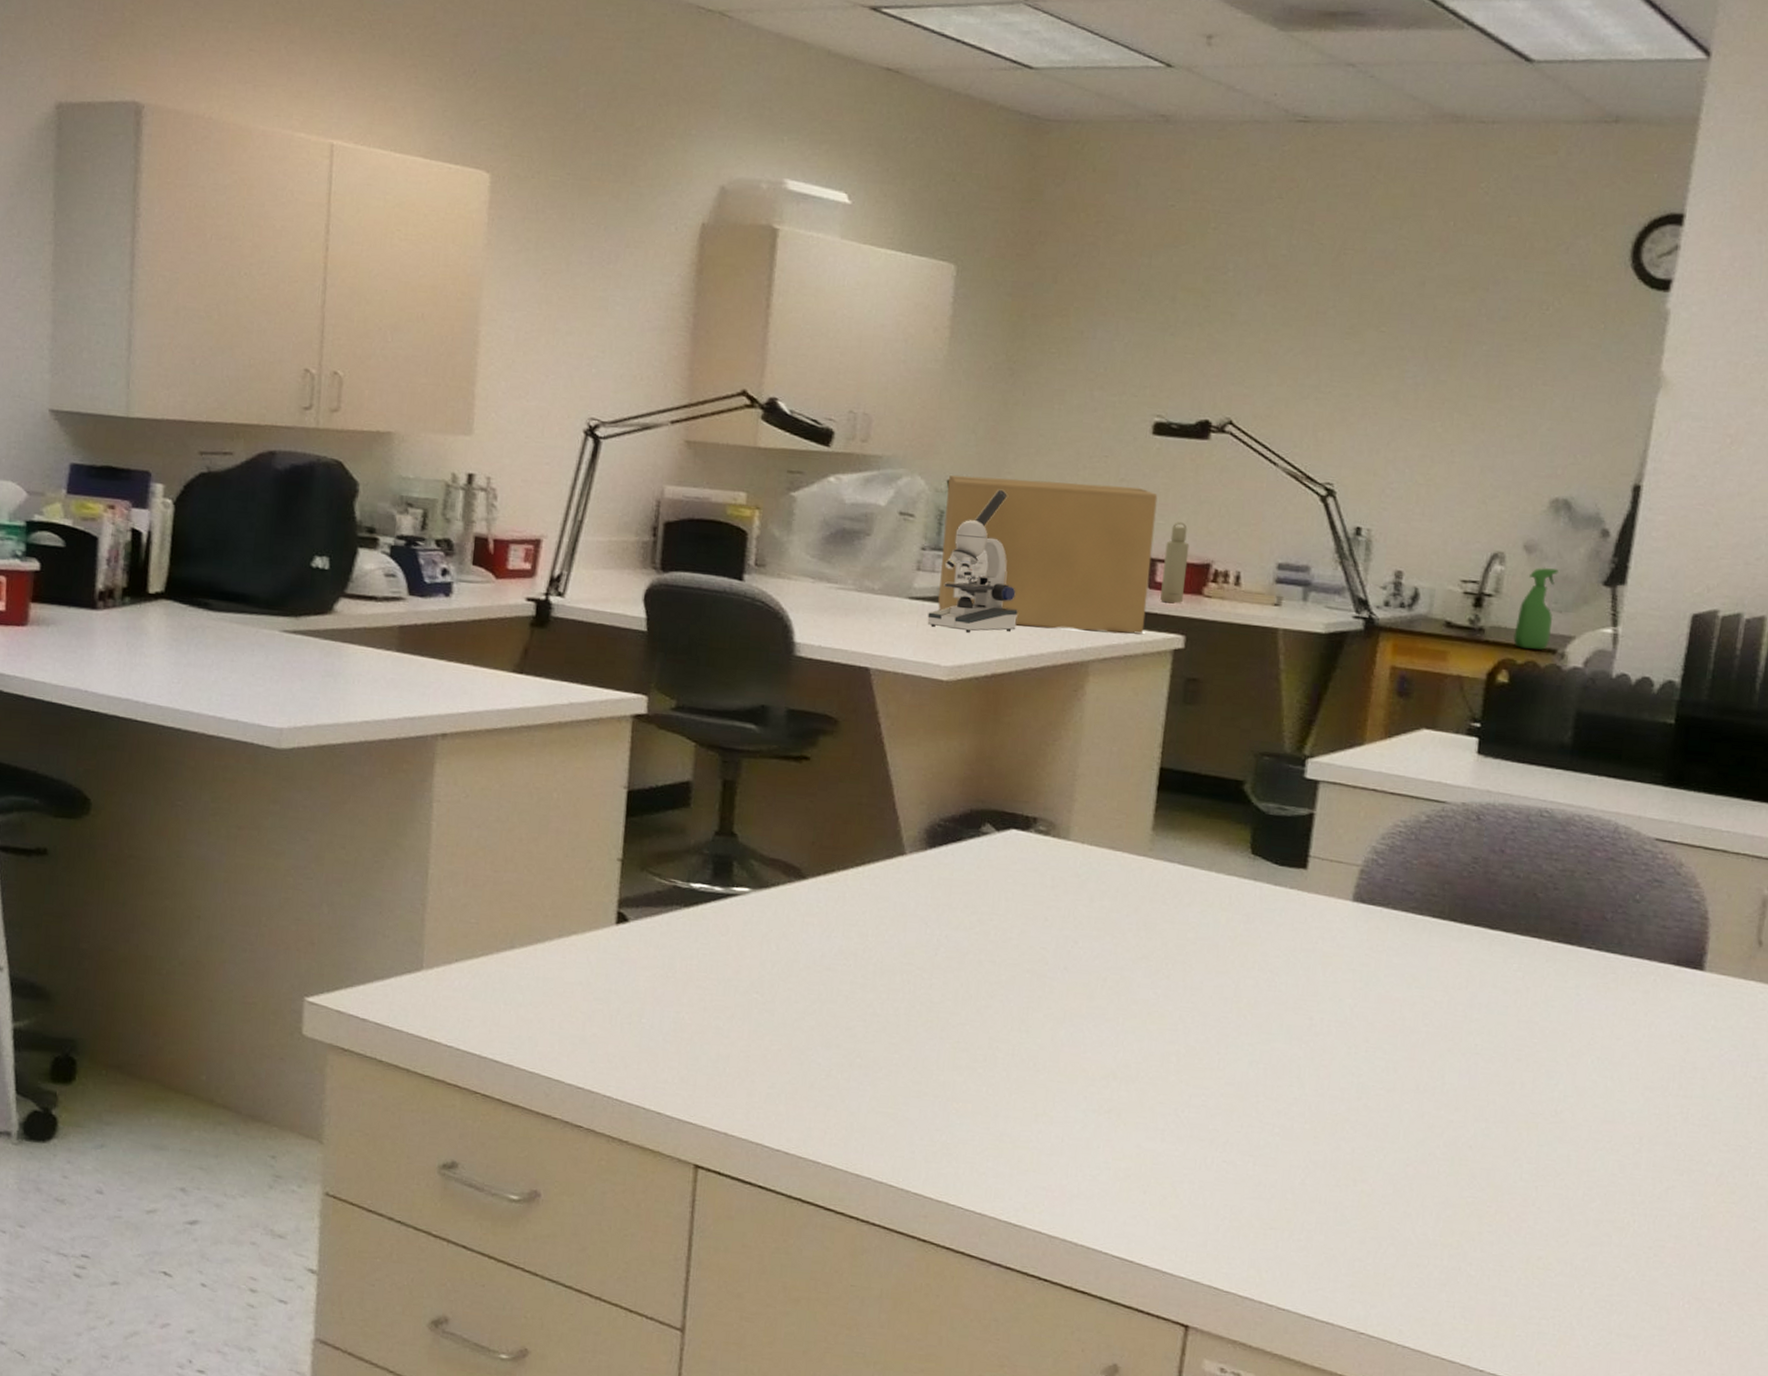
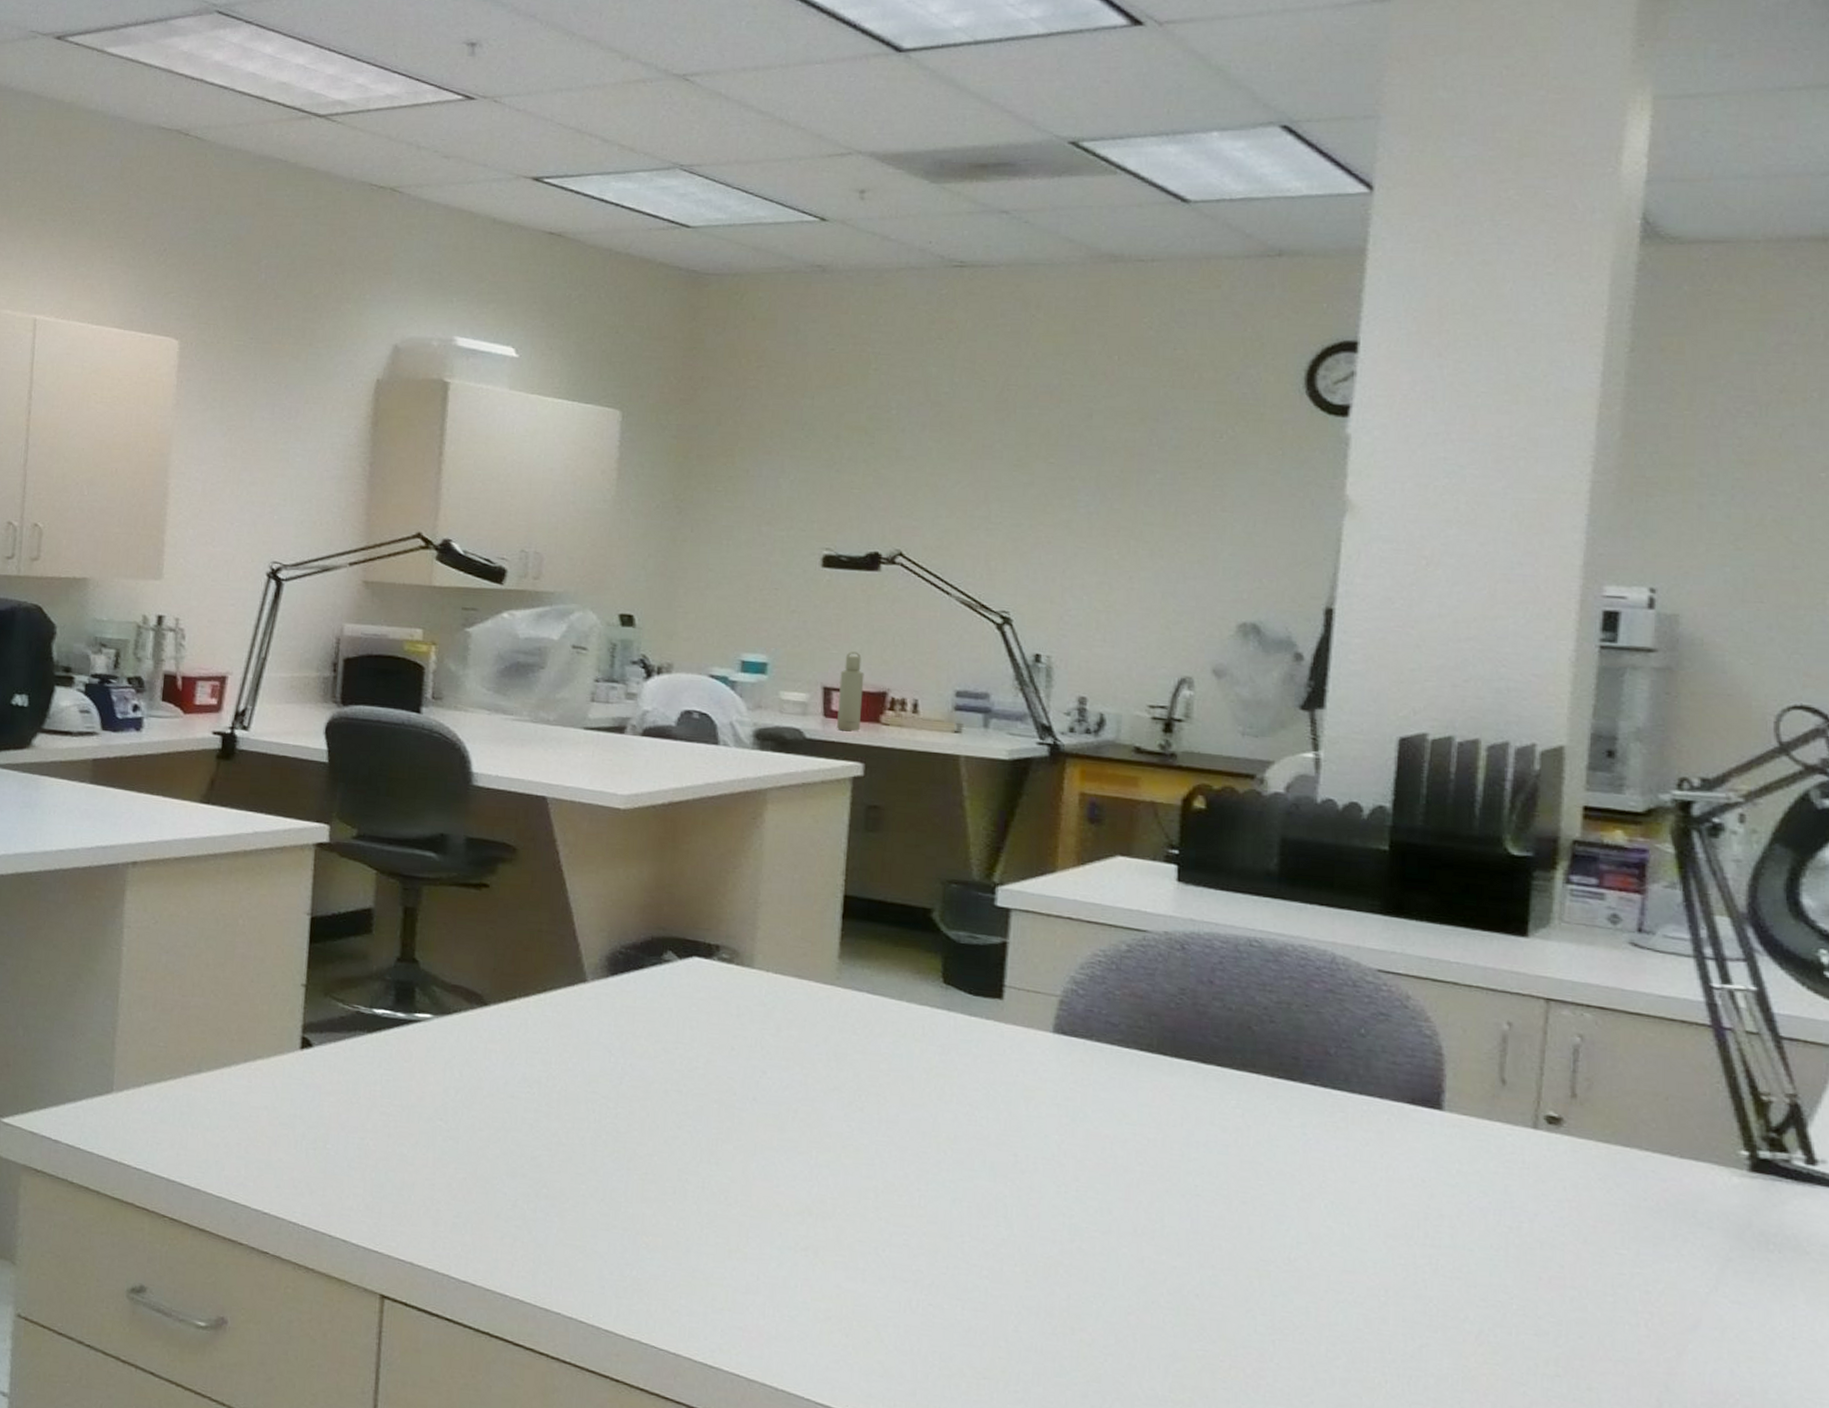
microscope: present [927,489,1018,634] -> none [602,622,693,763]
box: present [938,475,1158,635] -> none [613,609,830,762]
spray bottle: present [1513,567,1559,650] -> none [1208,691,1251,775]

